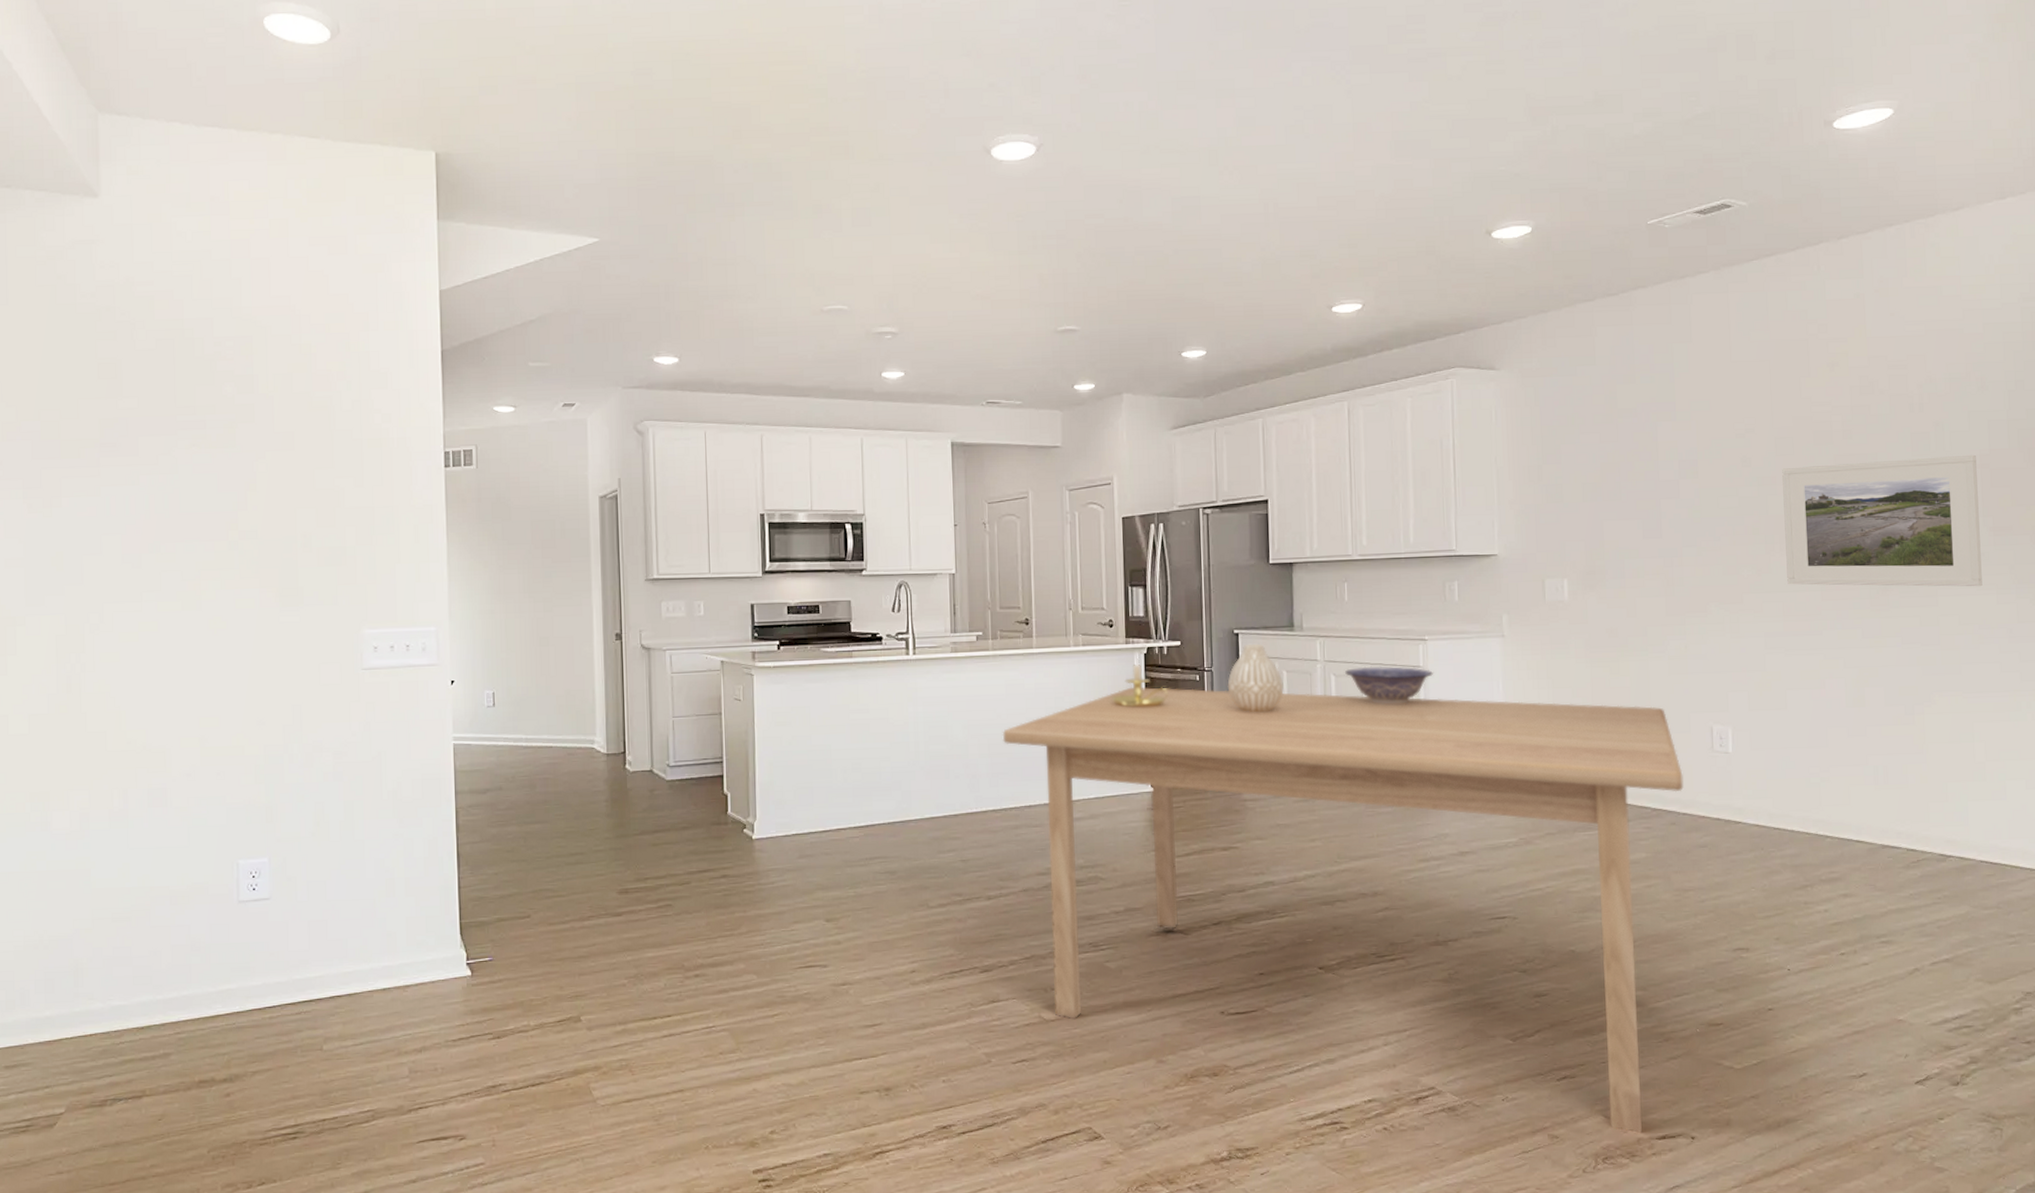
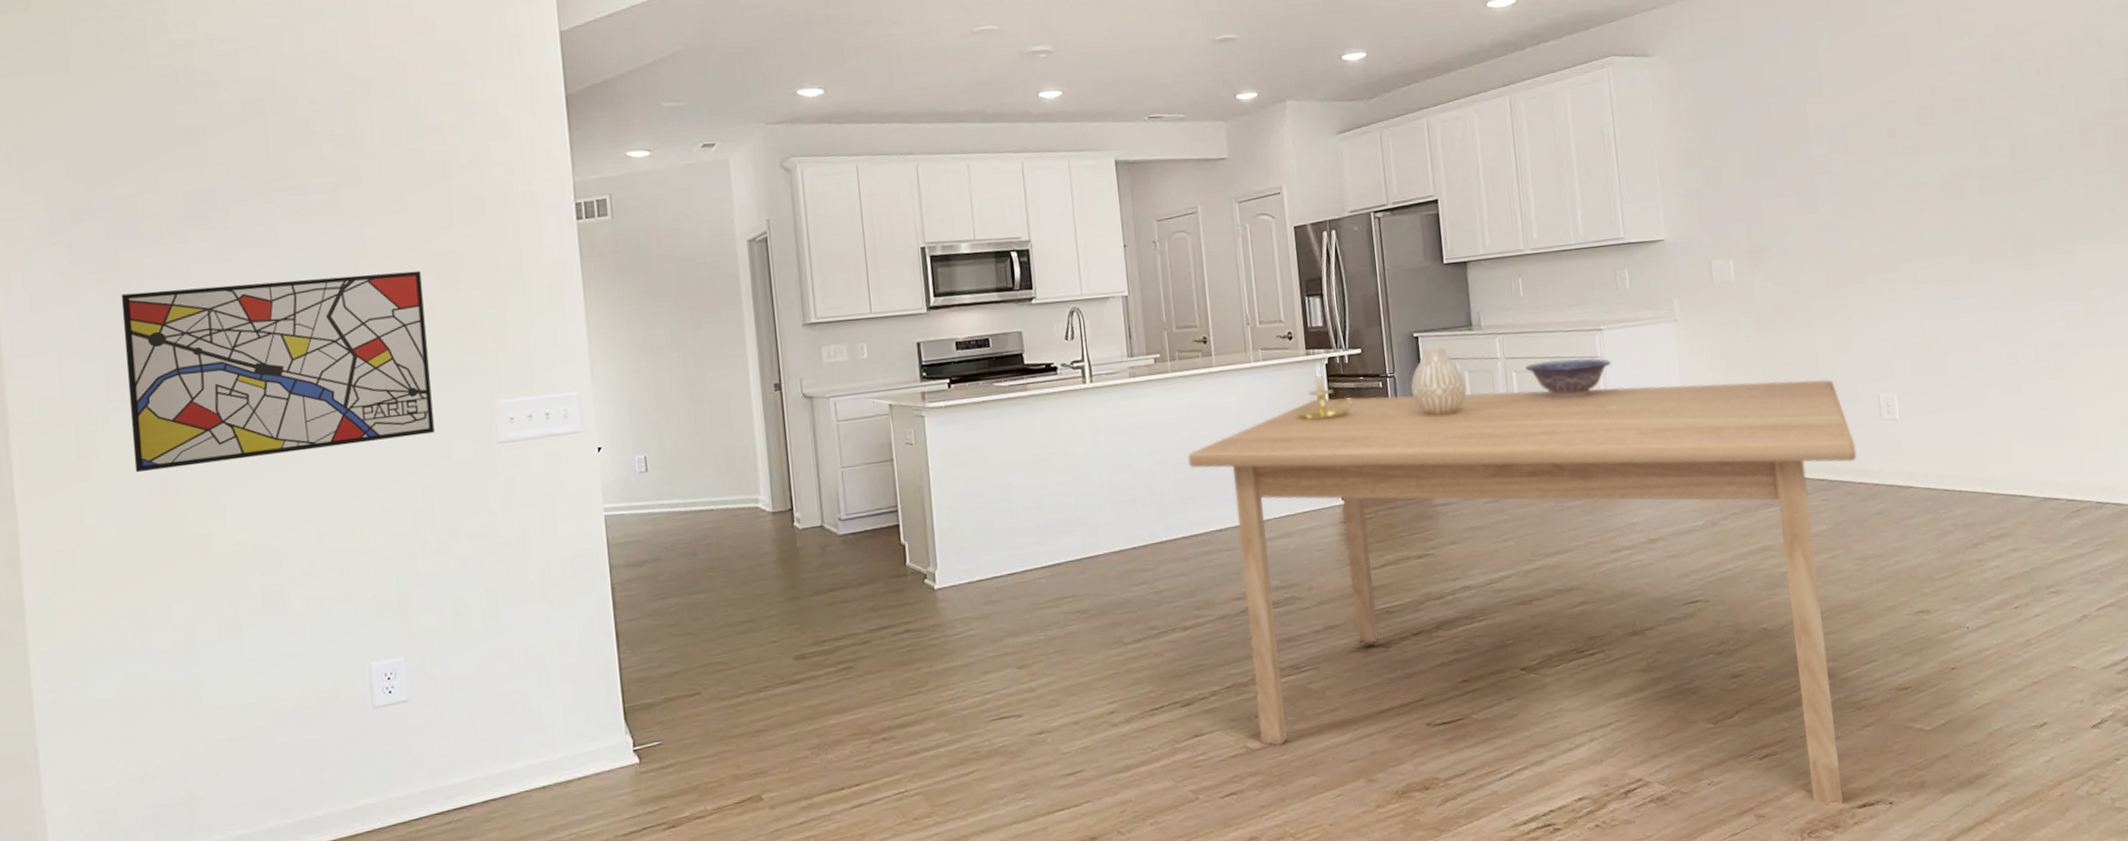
wall art: none [41,505,306,672] -> present [121,270,435,473]
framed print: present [1782,454,1982,587] -> none [1925,113,2115,251]

